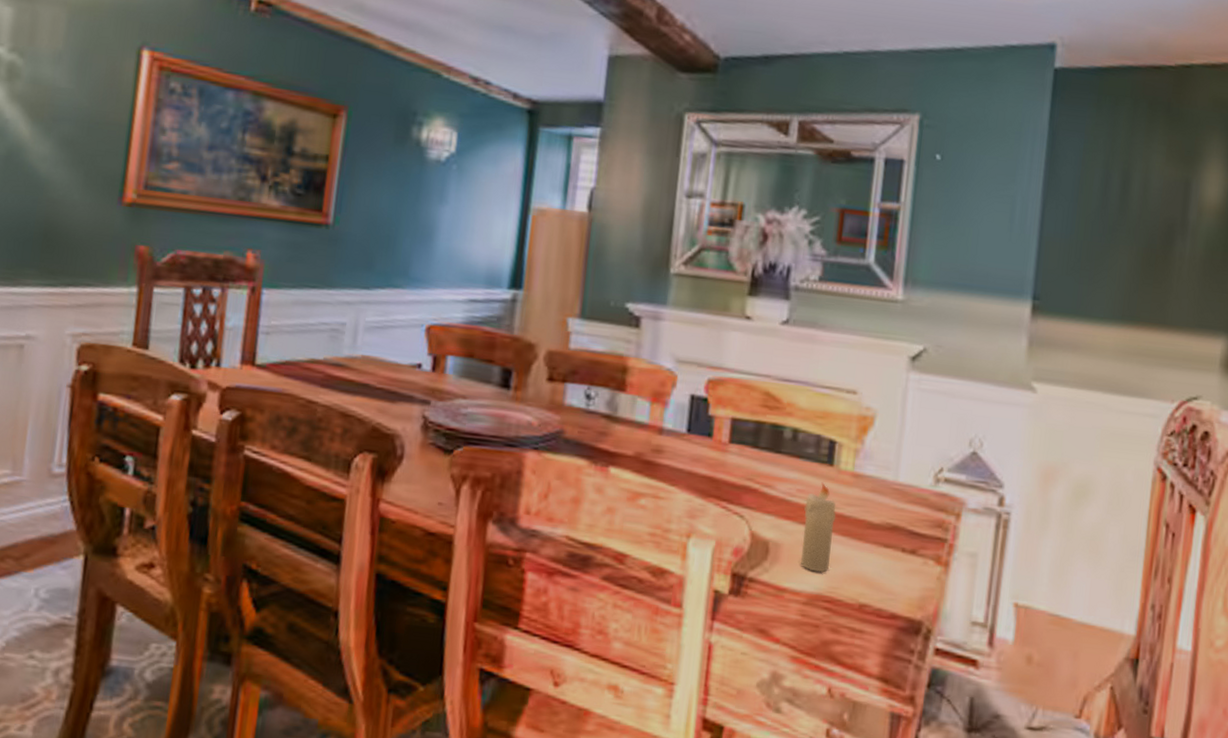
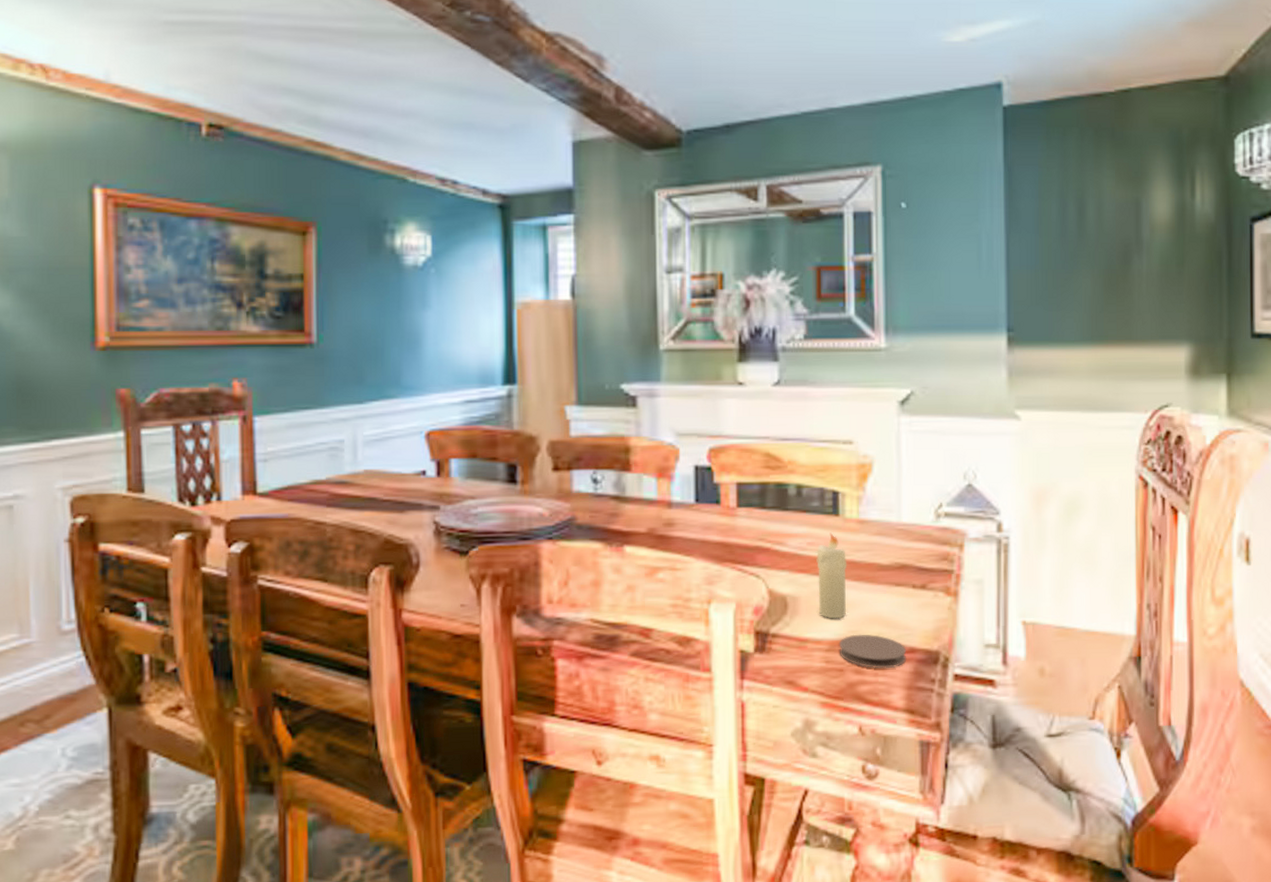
coaster: none [816,591,888,632] -> present [839,634,907,669]

